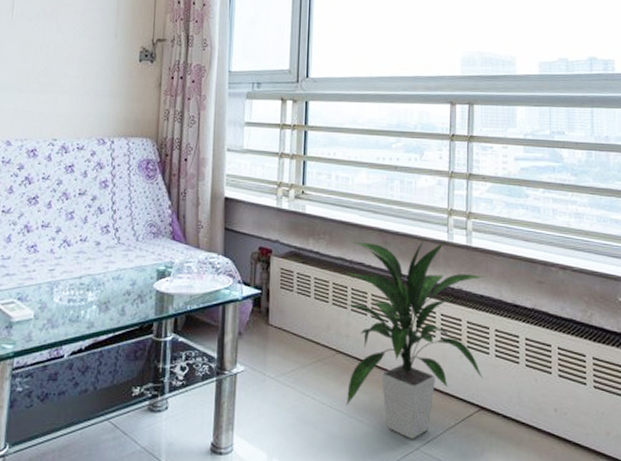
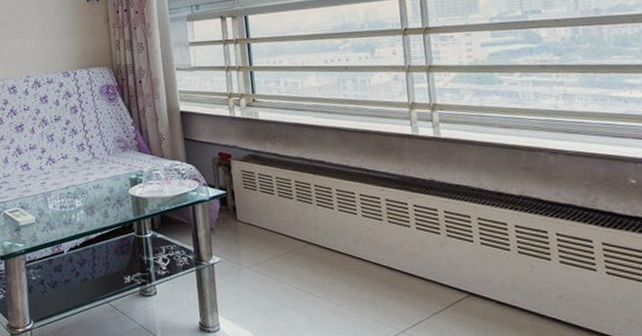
indoor plant: present [346,236,484,439] -> none [308,131,468,322]

